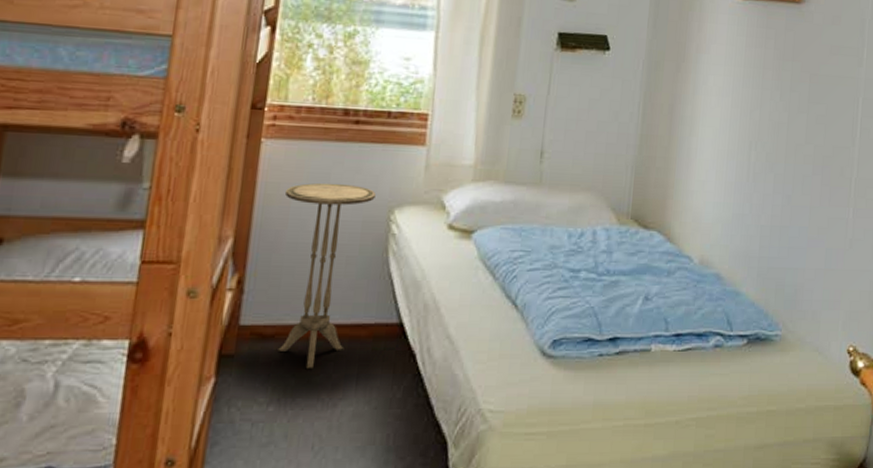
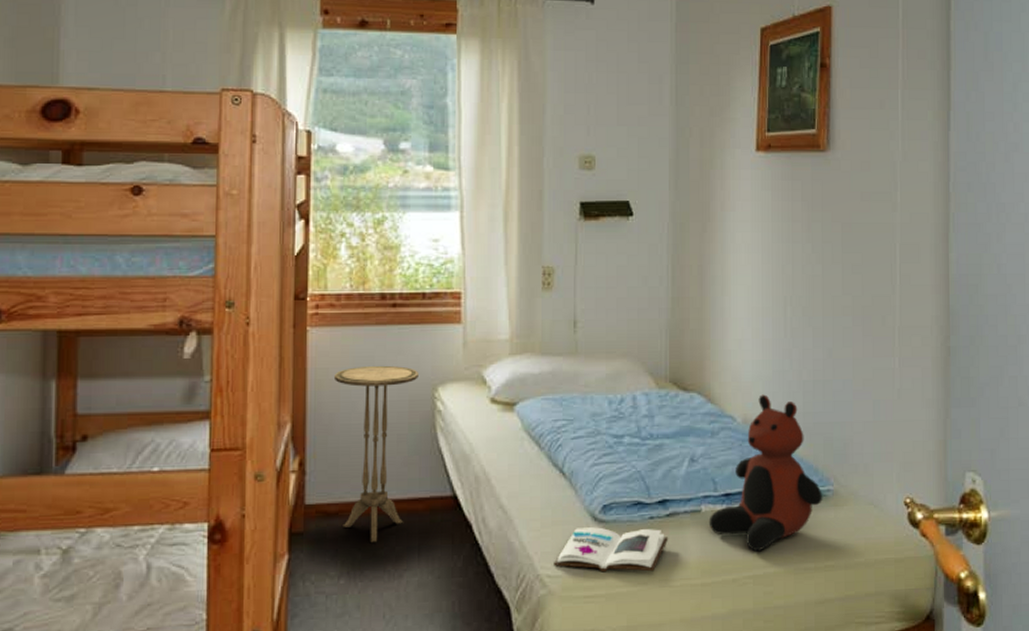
book: none [497,362,617,410] -> present [554,527,669,573]
teddy bear: none [657,236,770,394] -> present [708,394,822,552]

